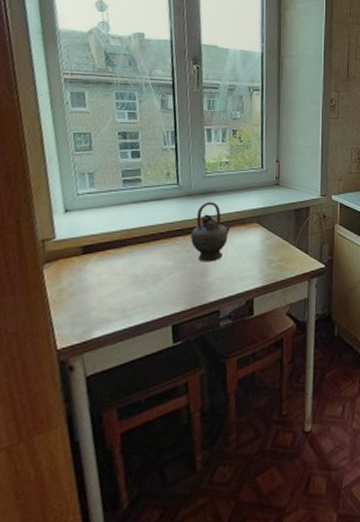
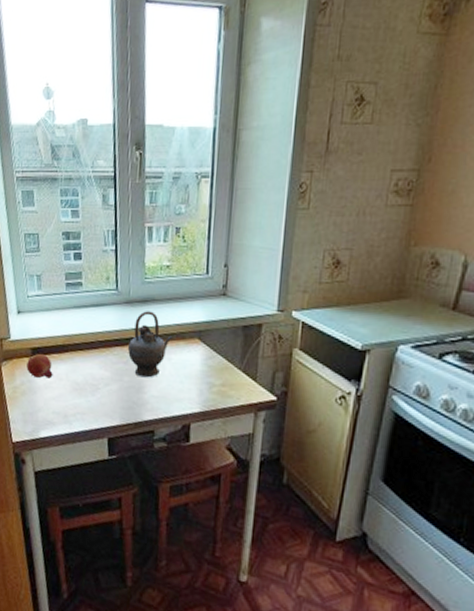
fruit: none [76,250,109,276] -> present [26,353,53,379]

